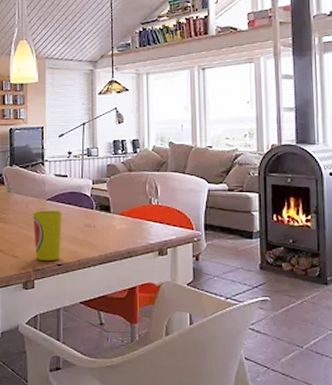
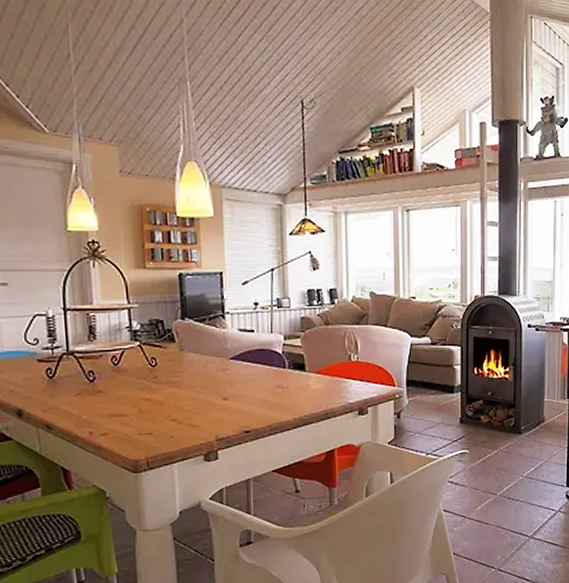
cup: present [32,210,63,260] -> none [212,370,250,428]

